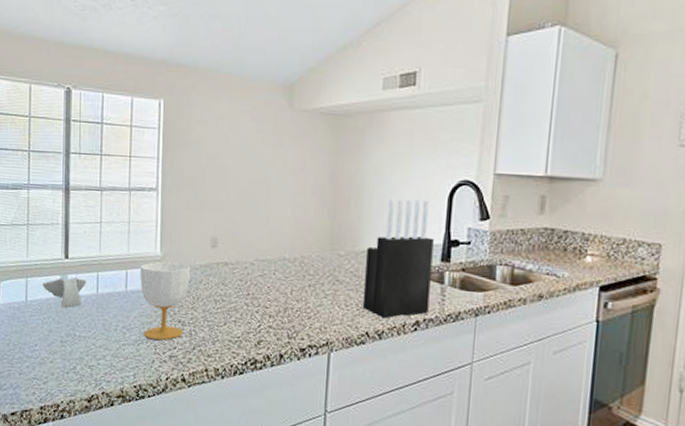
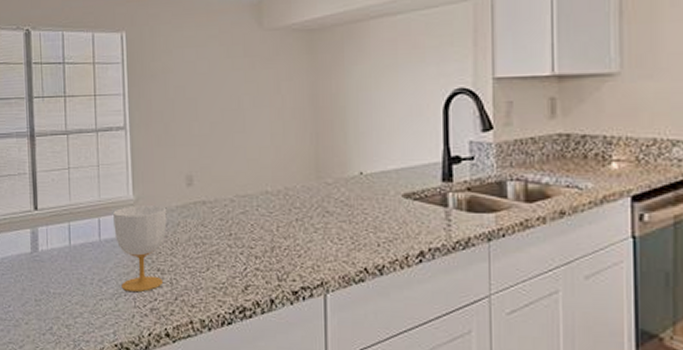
spoon rest: present [43,277,86,308] -> none [13,230,58,264]
knife block: present [362,199,434,319] -> none [357,114,433,251]

